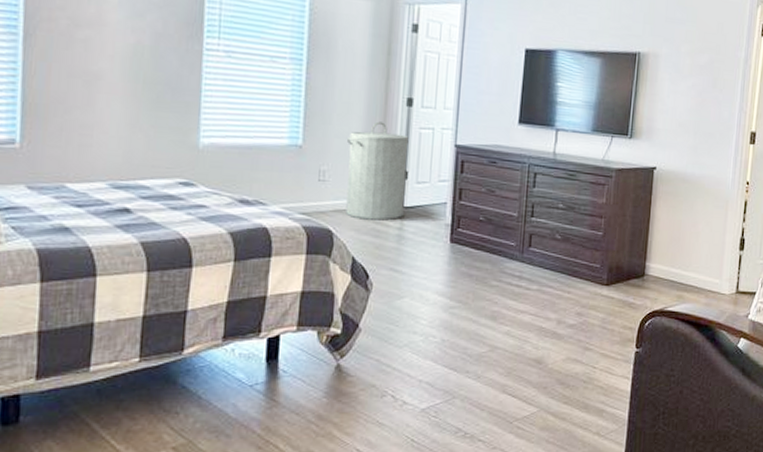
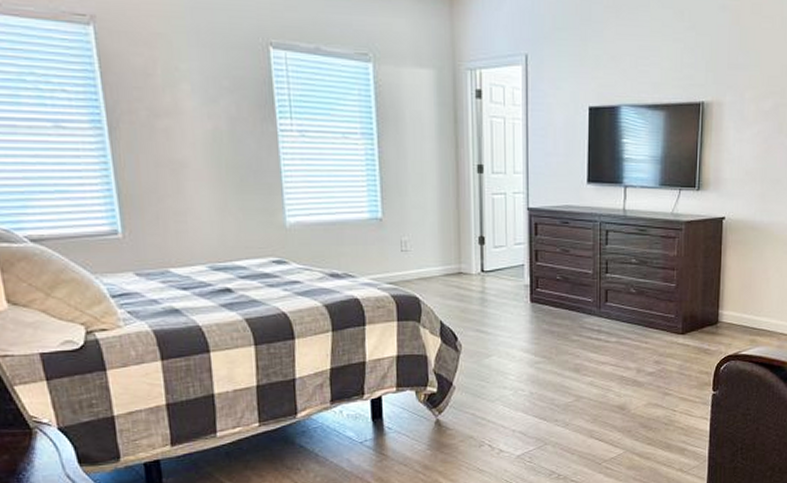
laundry hamper: present [346,121,409,221] -> none [424,190,484,286]

